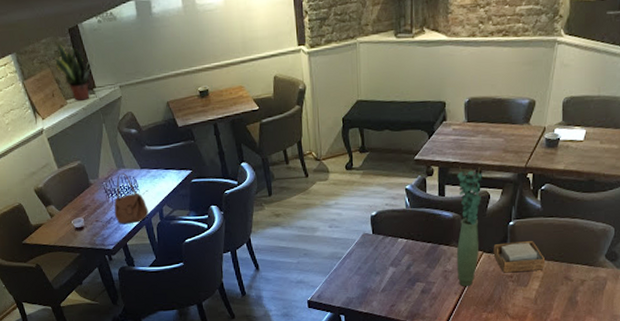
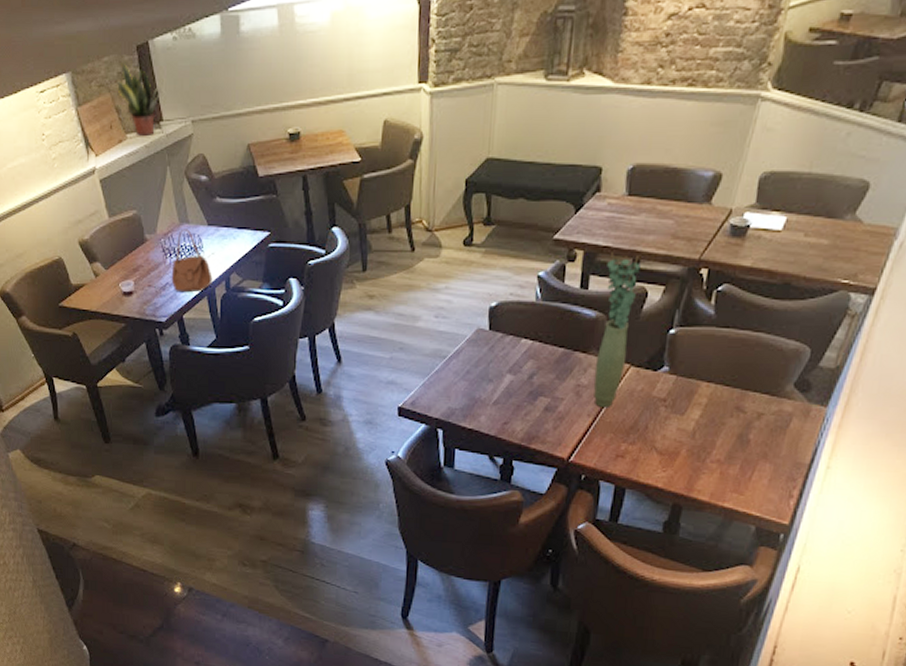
napkin holder: present [493,241,546,273] -> none [644,356,713,396]

